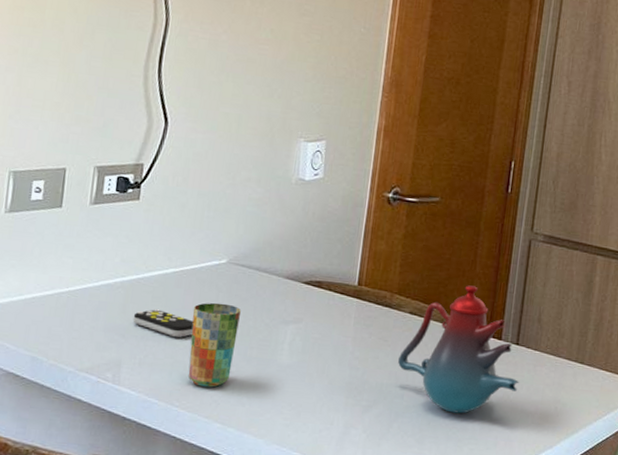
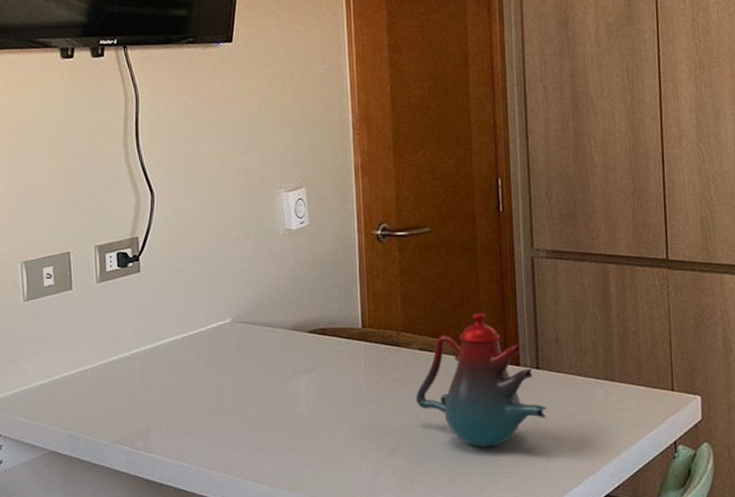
remote control: present [133,309,194,337] -> none [153,375,210,400]
cup: present [188,302,242,388] -> none [207,362,253,446]

